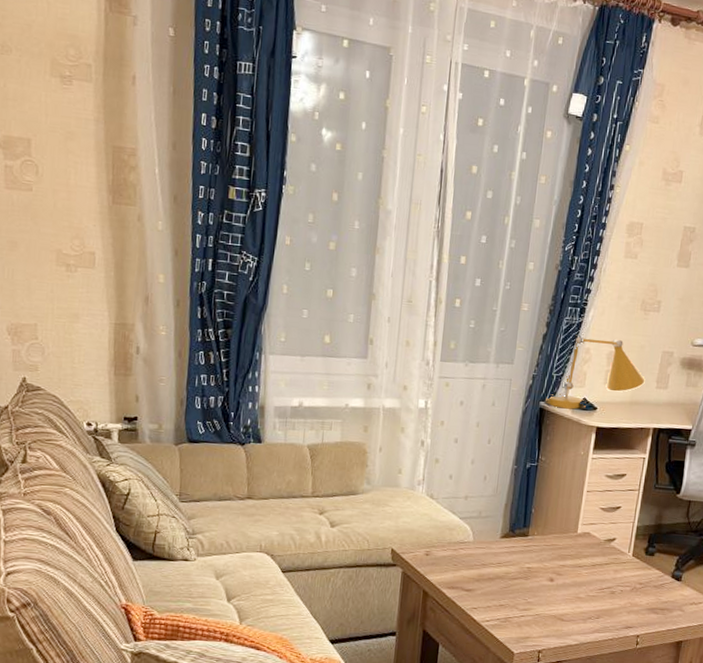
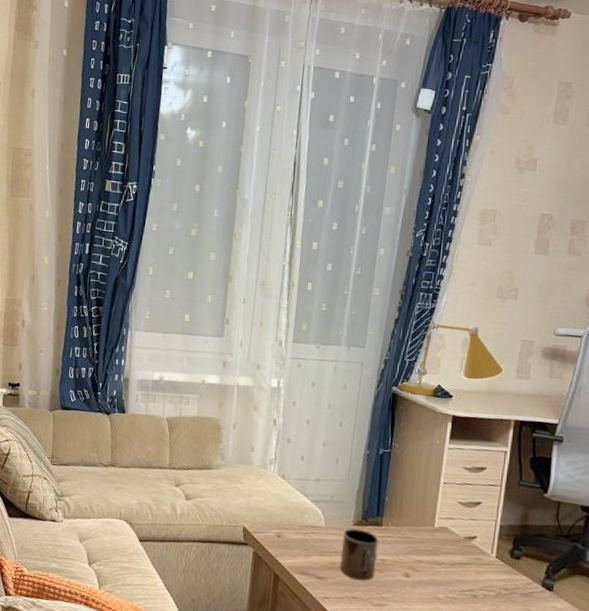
mug: none [487,540,525,589] -> present [339,528,379,581]

